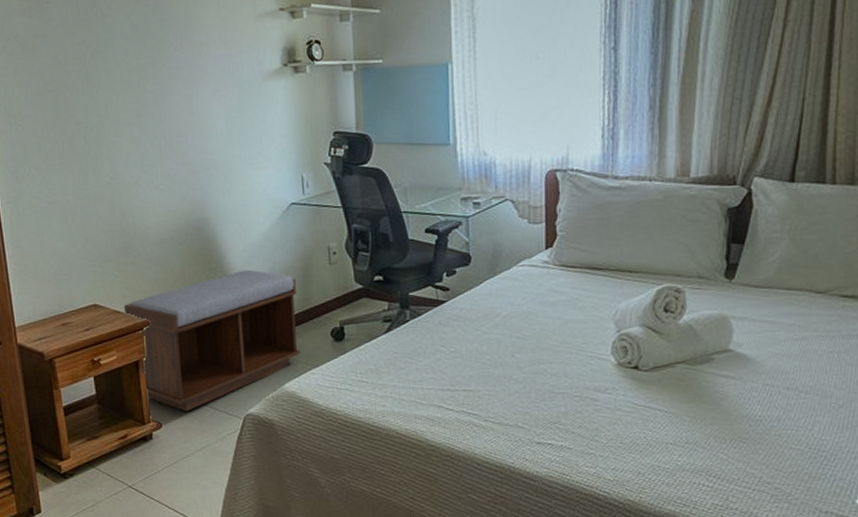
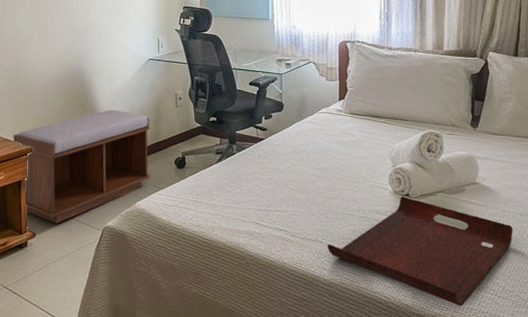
serving tray: none [530,368,776,502] -> present [328,196,513,306]

